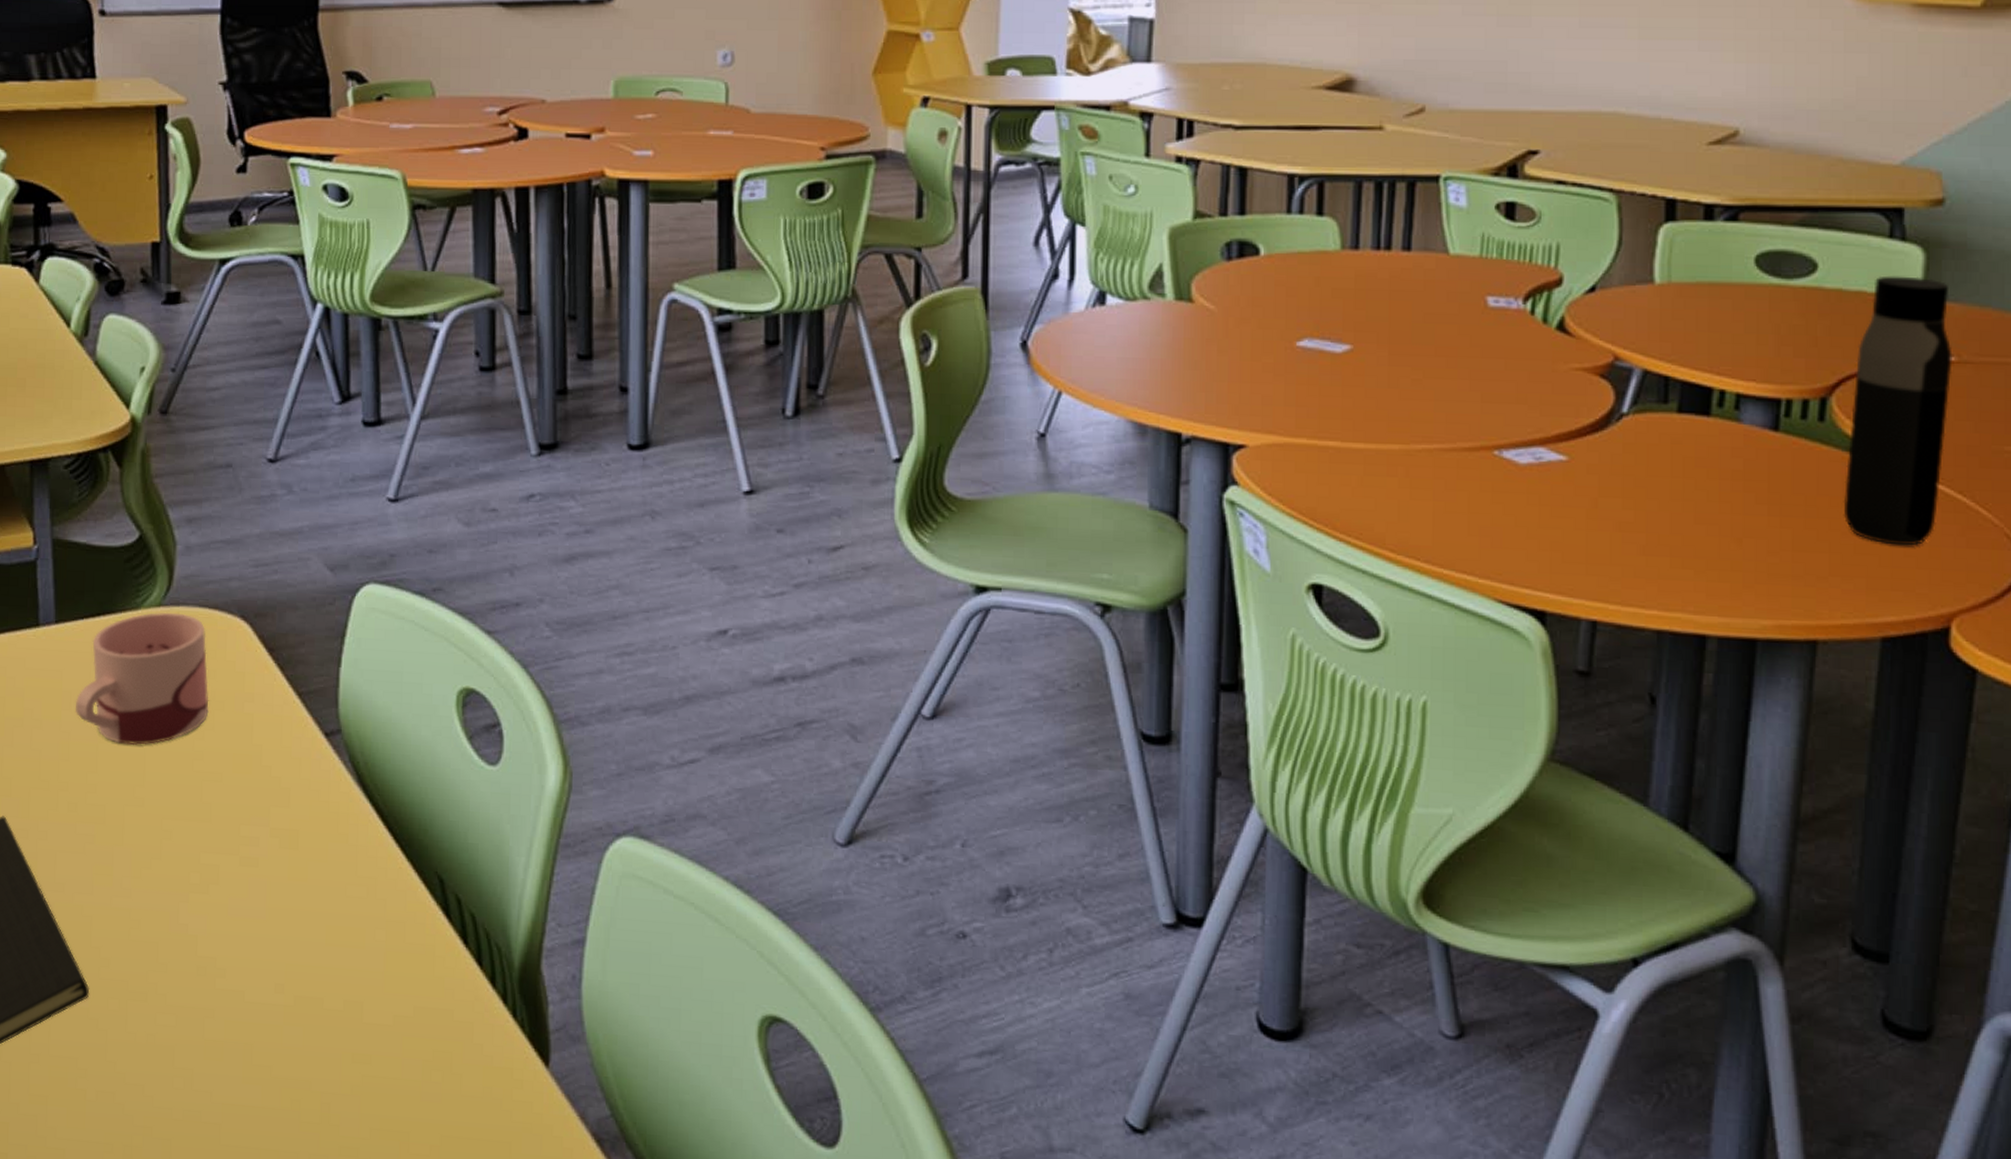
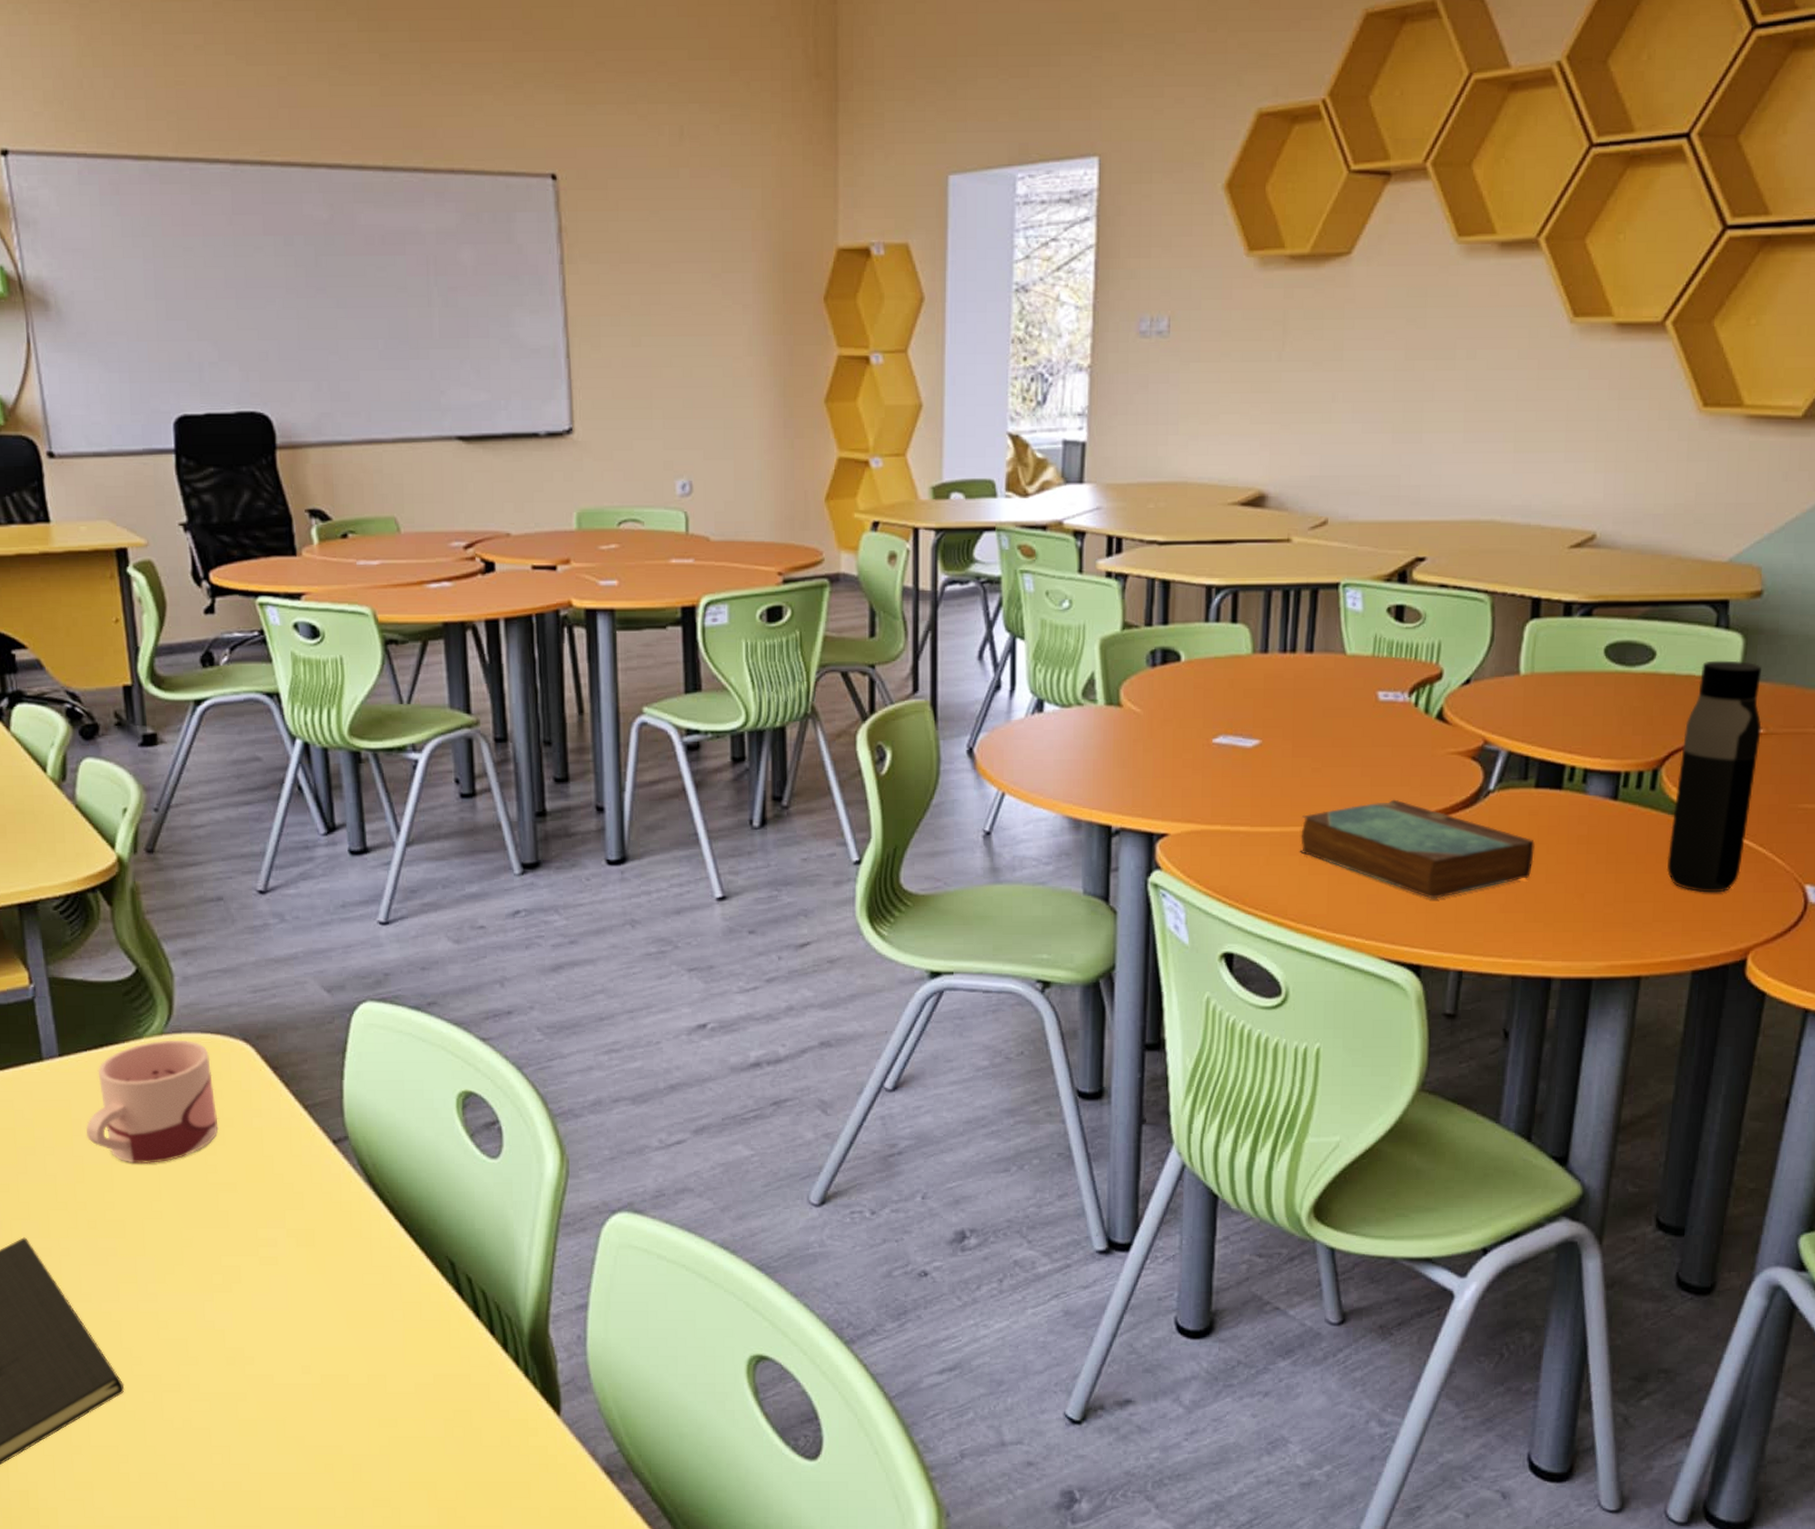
book: none [1398,418,1679,537] -> present [1299,799,1535,900]

